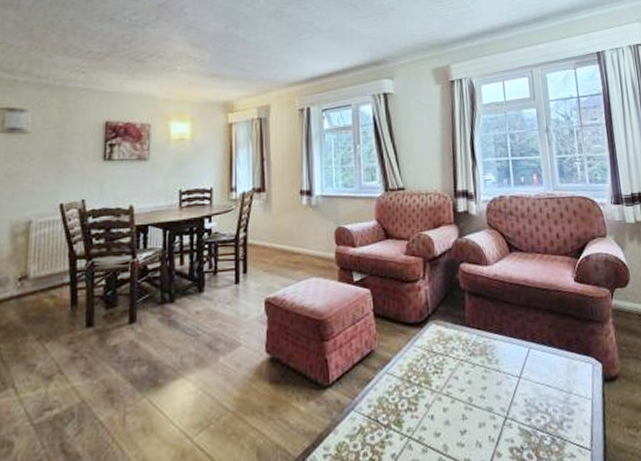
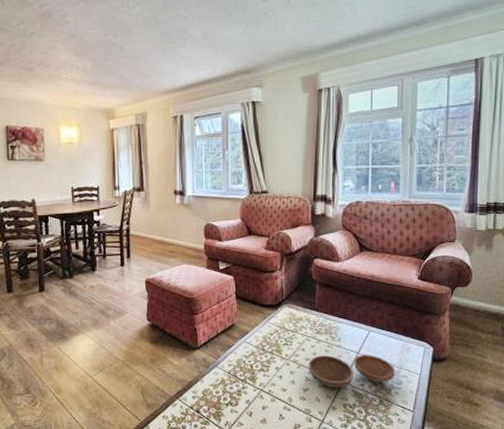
bowl: none [463,378,565,427] -> present [308,355,396,388]

